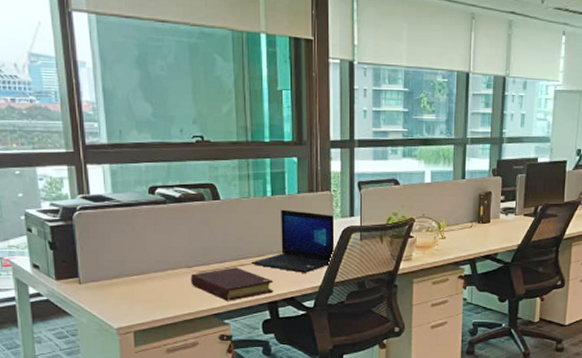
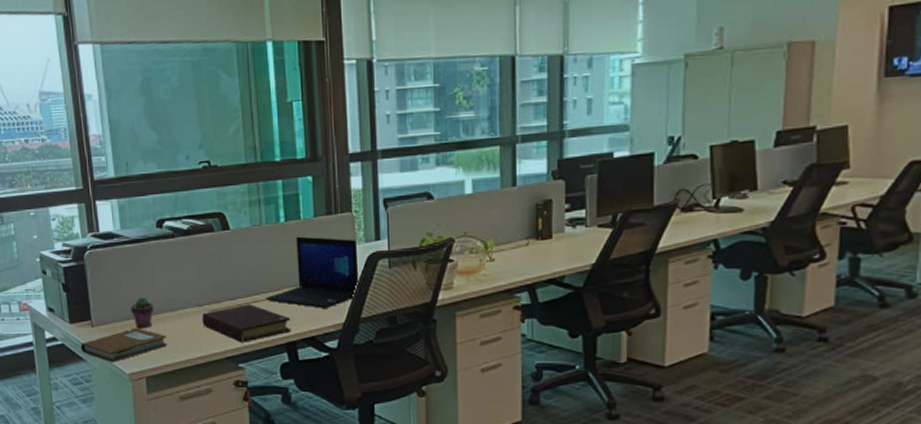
notebook: none [67,285,156,318] -> present [80,327,167,363]
potted succulent: none [120,257,144,287] -> present [131,297,155,329]

